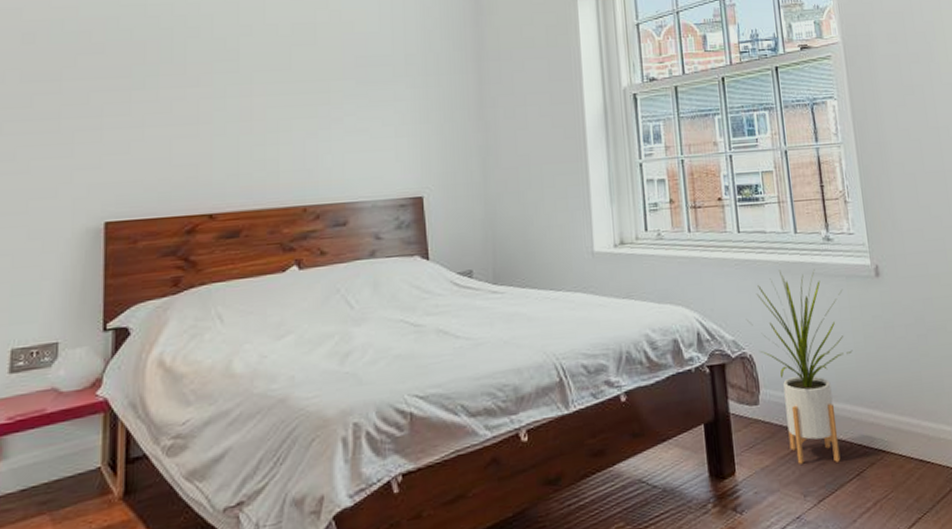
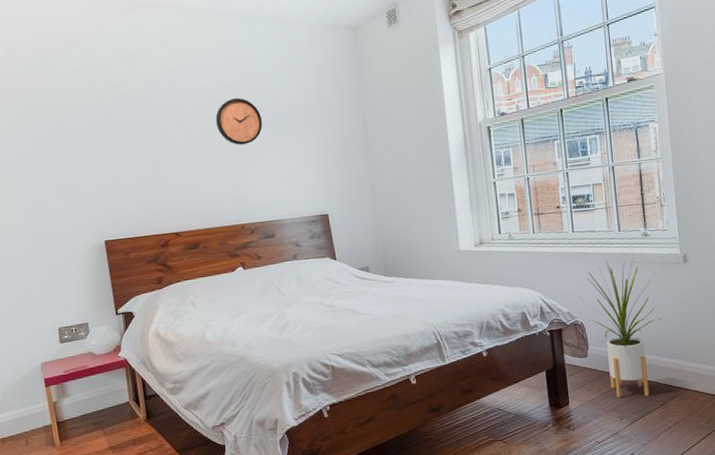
clock: none [285,40,347,102] -> present [215,97,263,146]

